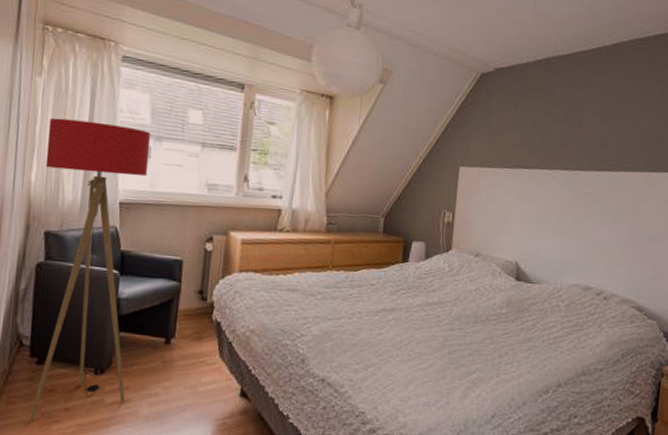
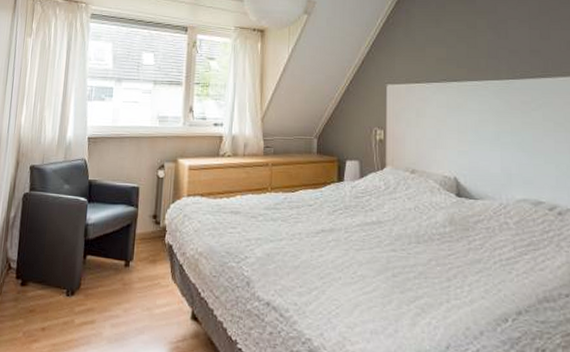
floor lamp: present [29,117,151,422] -> none [14,69,113,340]

